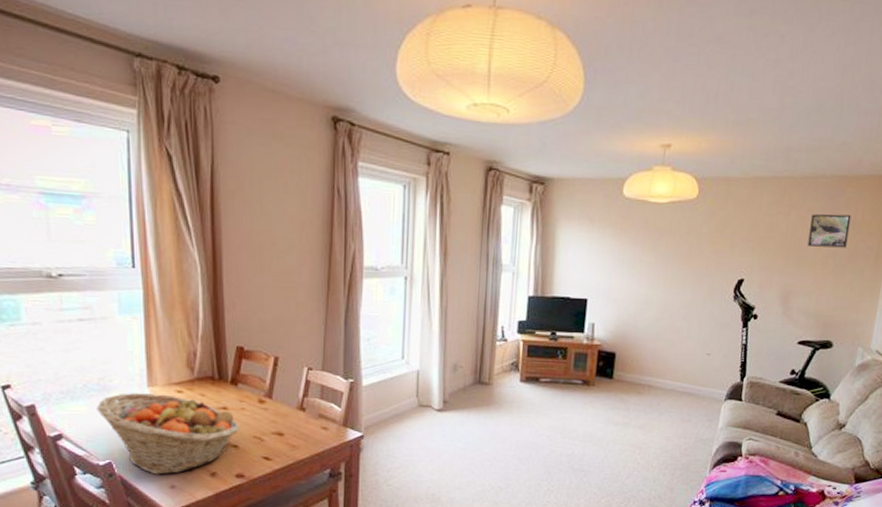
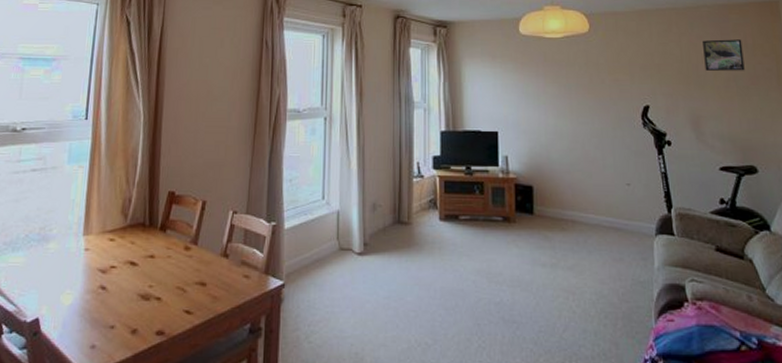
fruit basket: present [95,393,241,475] -> none [32,242,165,333]

